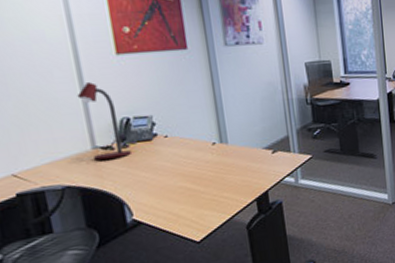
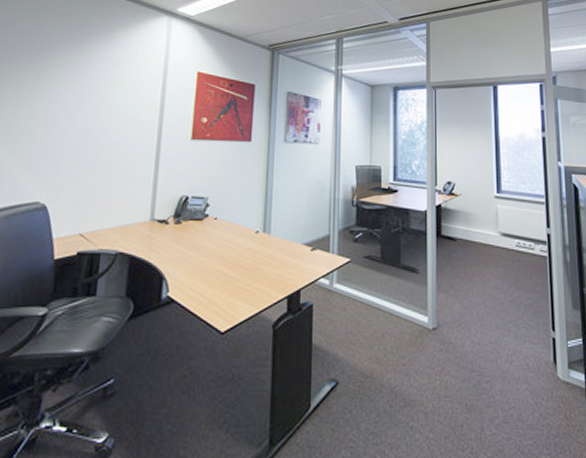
desk lamp: present [77,82,133,160] -> none [150,161,183,232]

